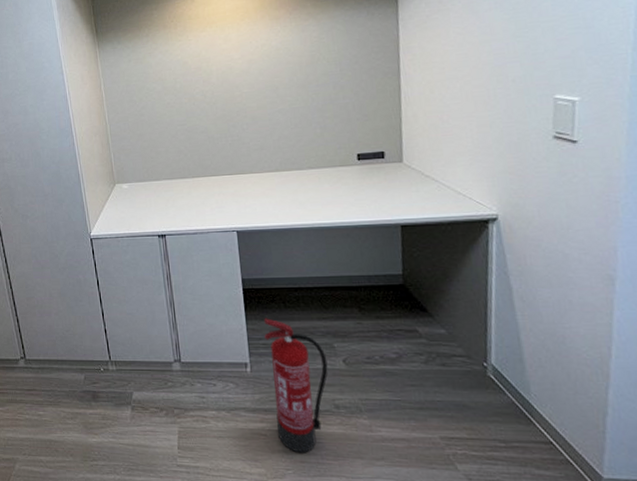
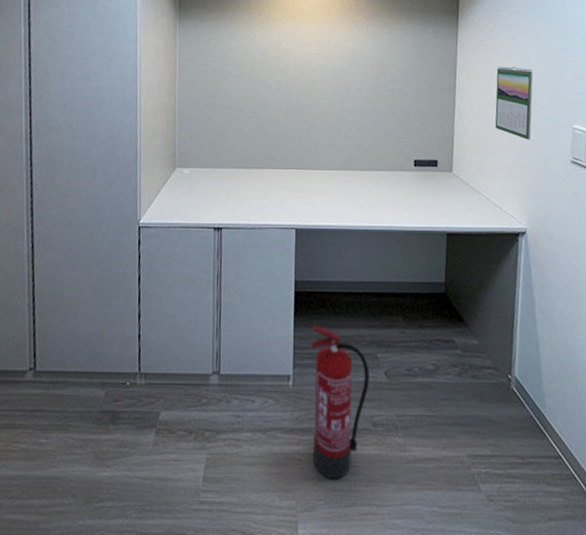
calendar: none [450,37,499,119] -> present [495,66,533,140]

